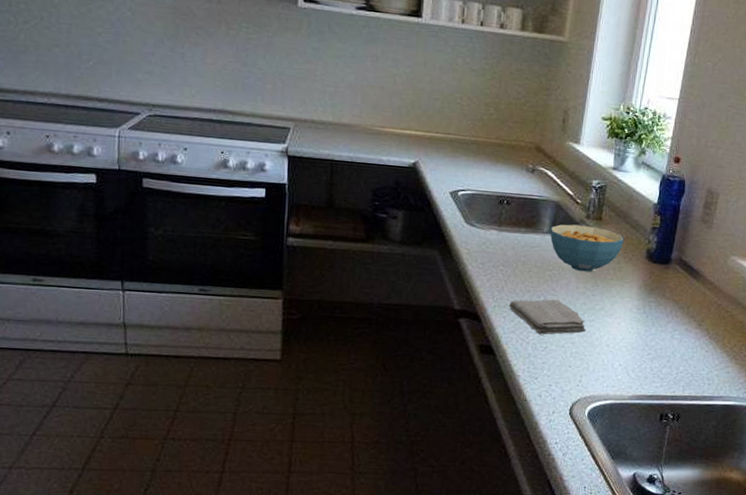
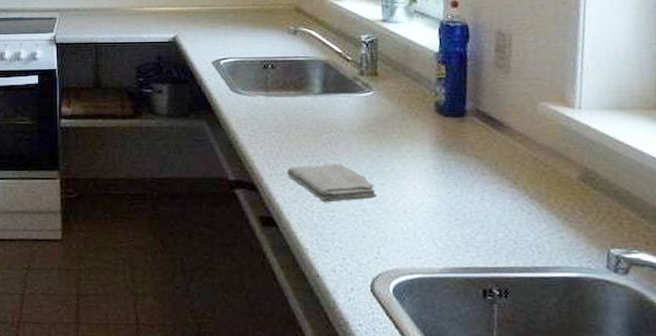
cereal bowl: present [550,224,624,272] -> none [321,83,406,132]

